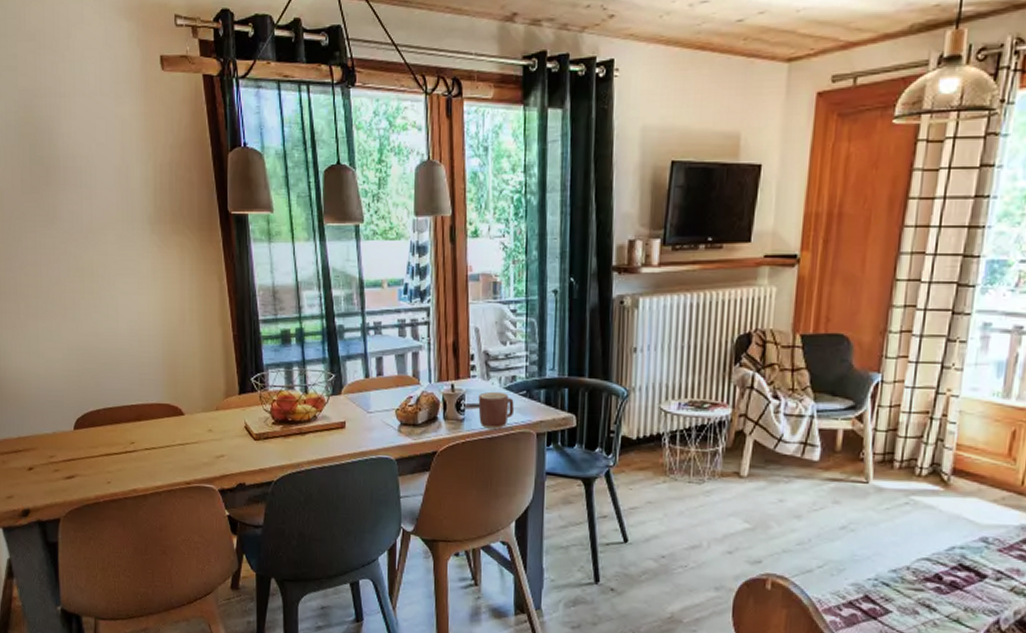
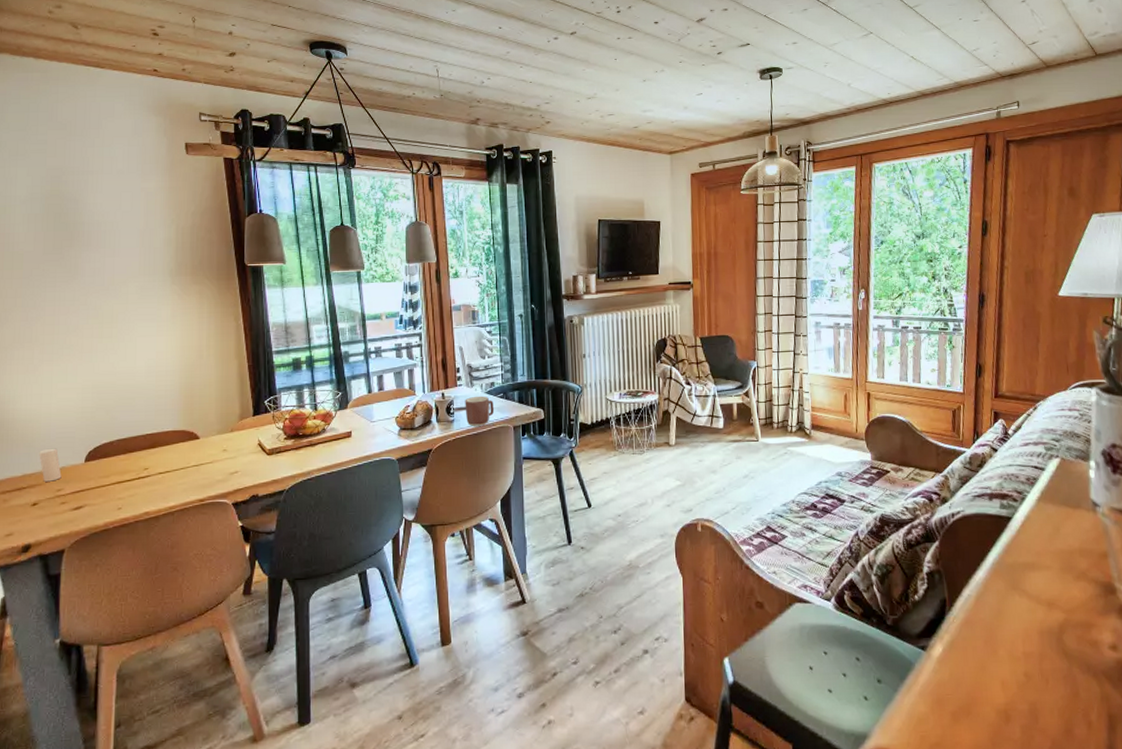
cup: none [31,411,53,447] -> present [39,448,62,482]

